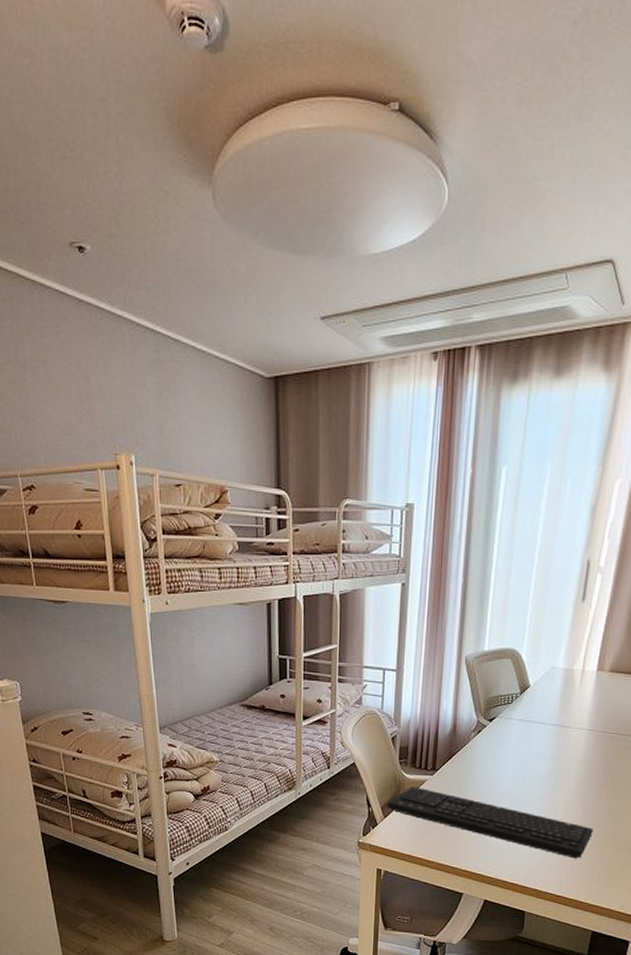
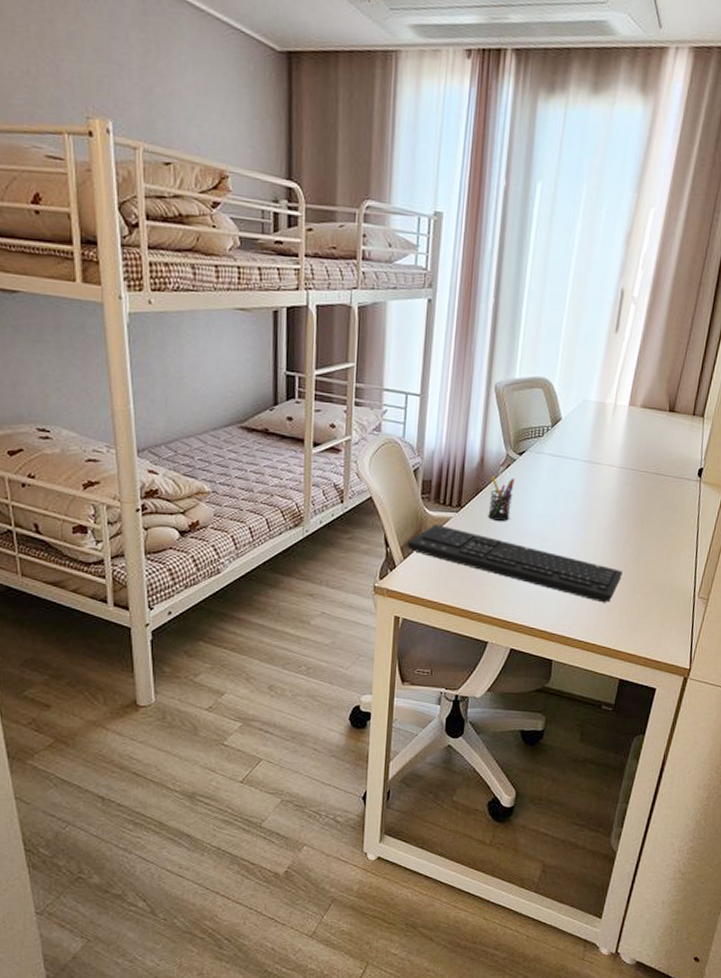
pen holder: none [461,741,486,782] -> present [488,476,515,521]

